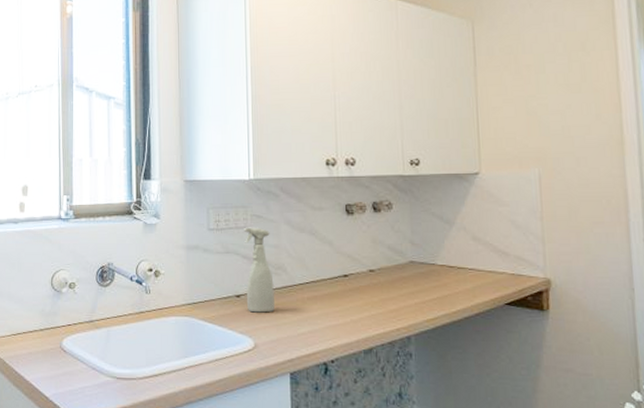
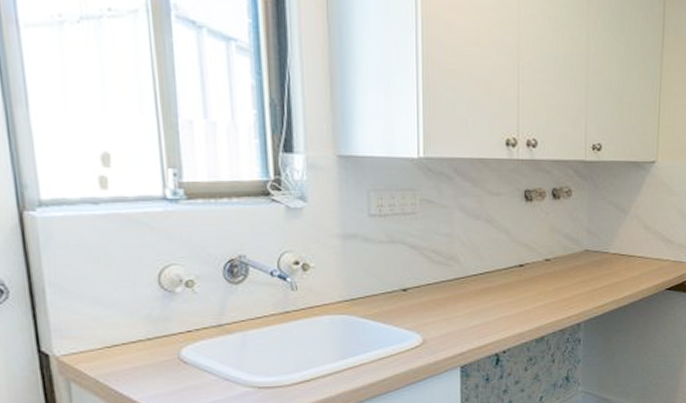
spray bottle: present [244,227,275,313] -> none [412,213,445,307]

